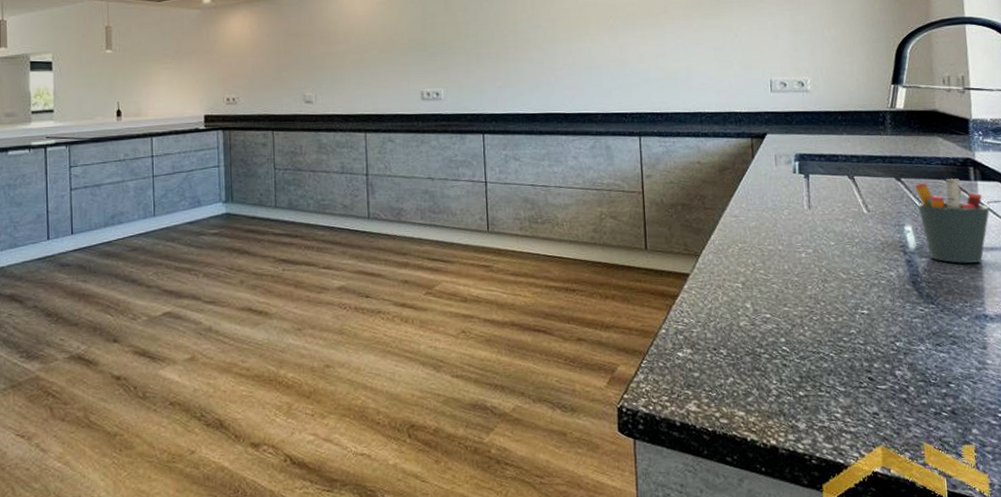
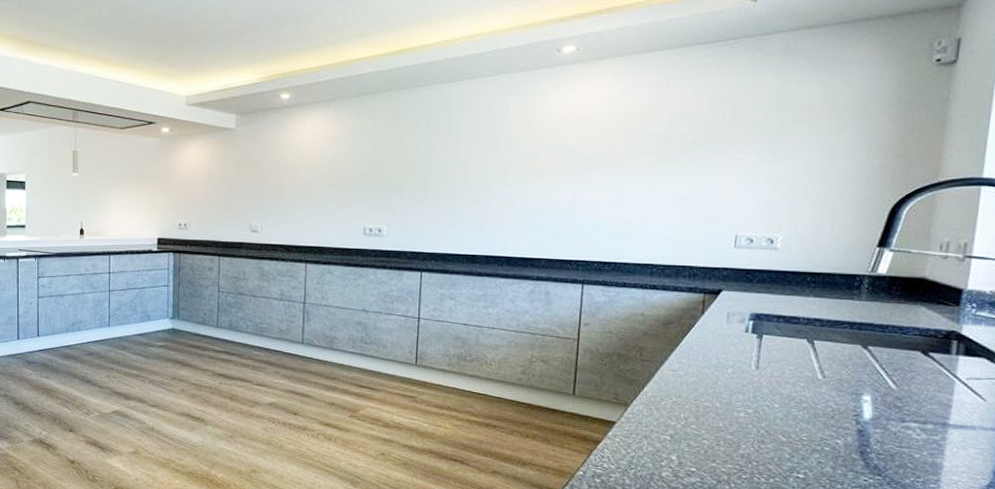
pen holder: present [915,178,990,264] -> none [882,350,968,440]

